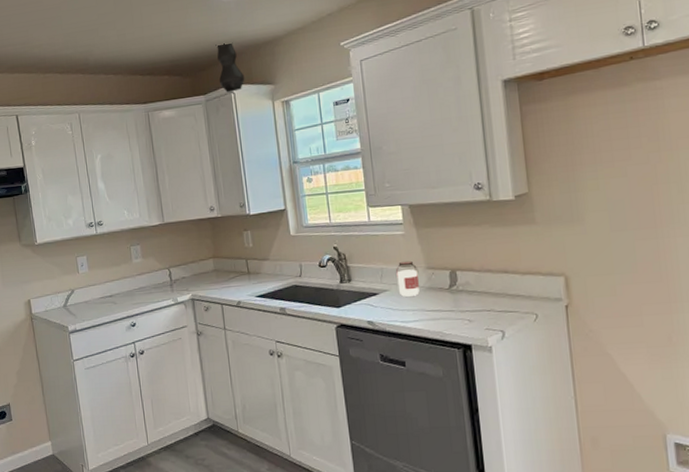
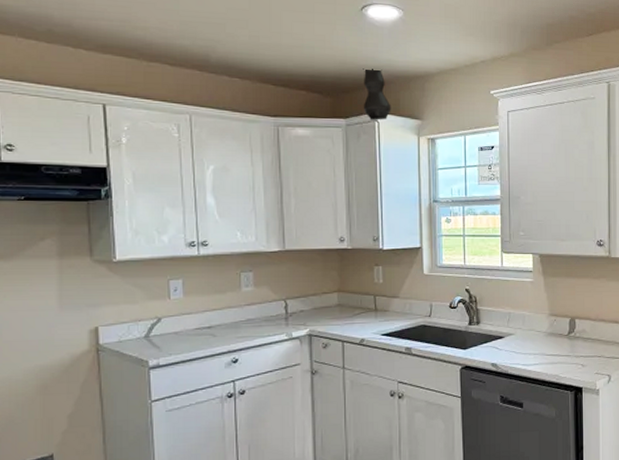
jar: present [395,261,420,297] -> none [521,307,543,341]

